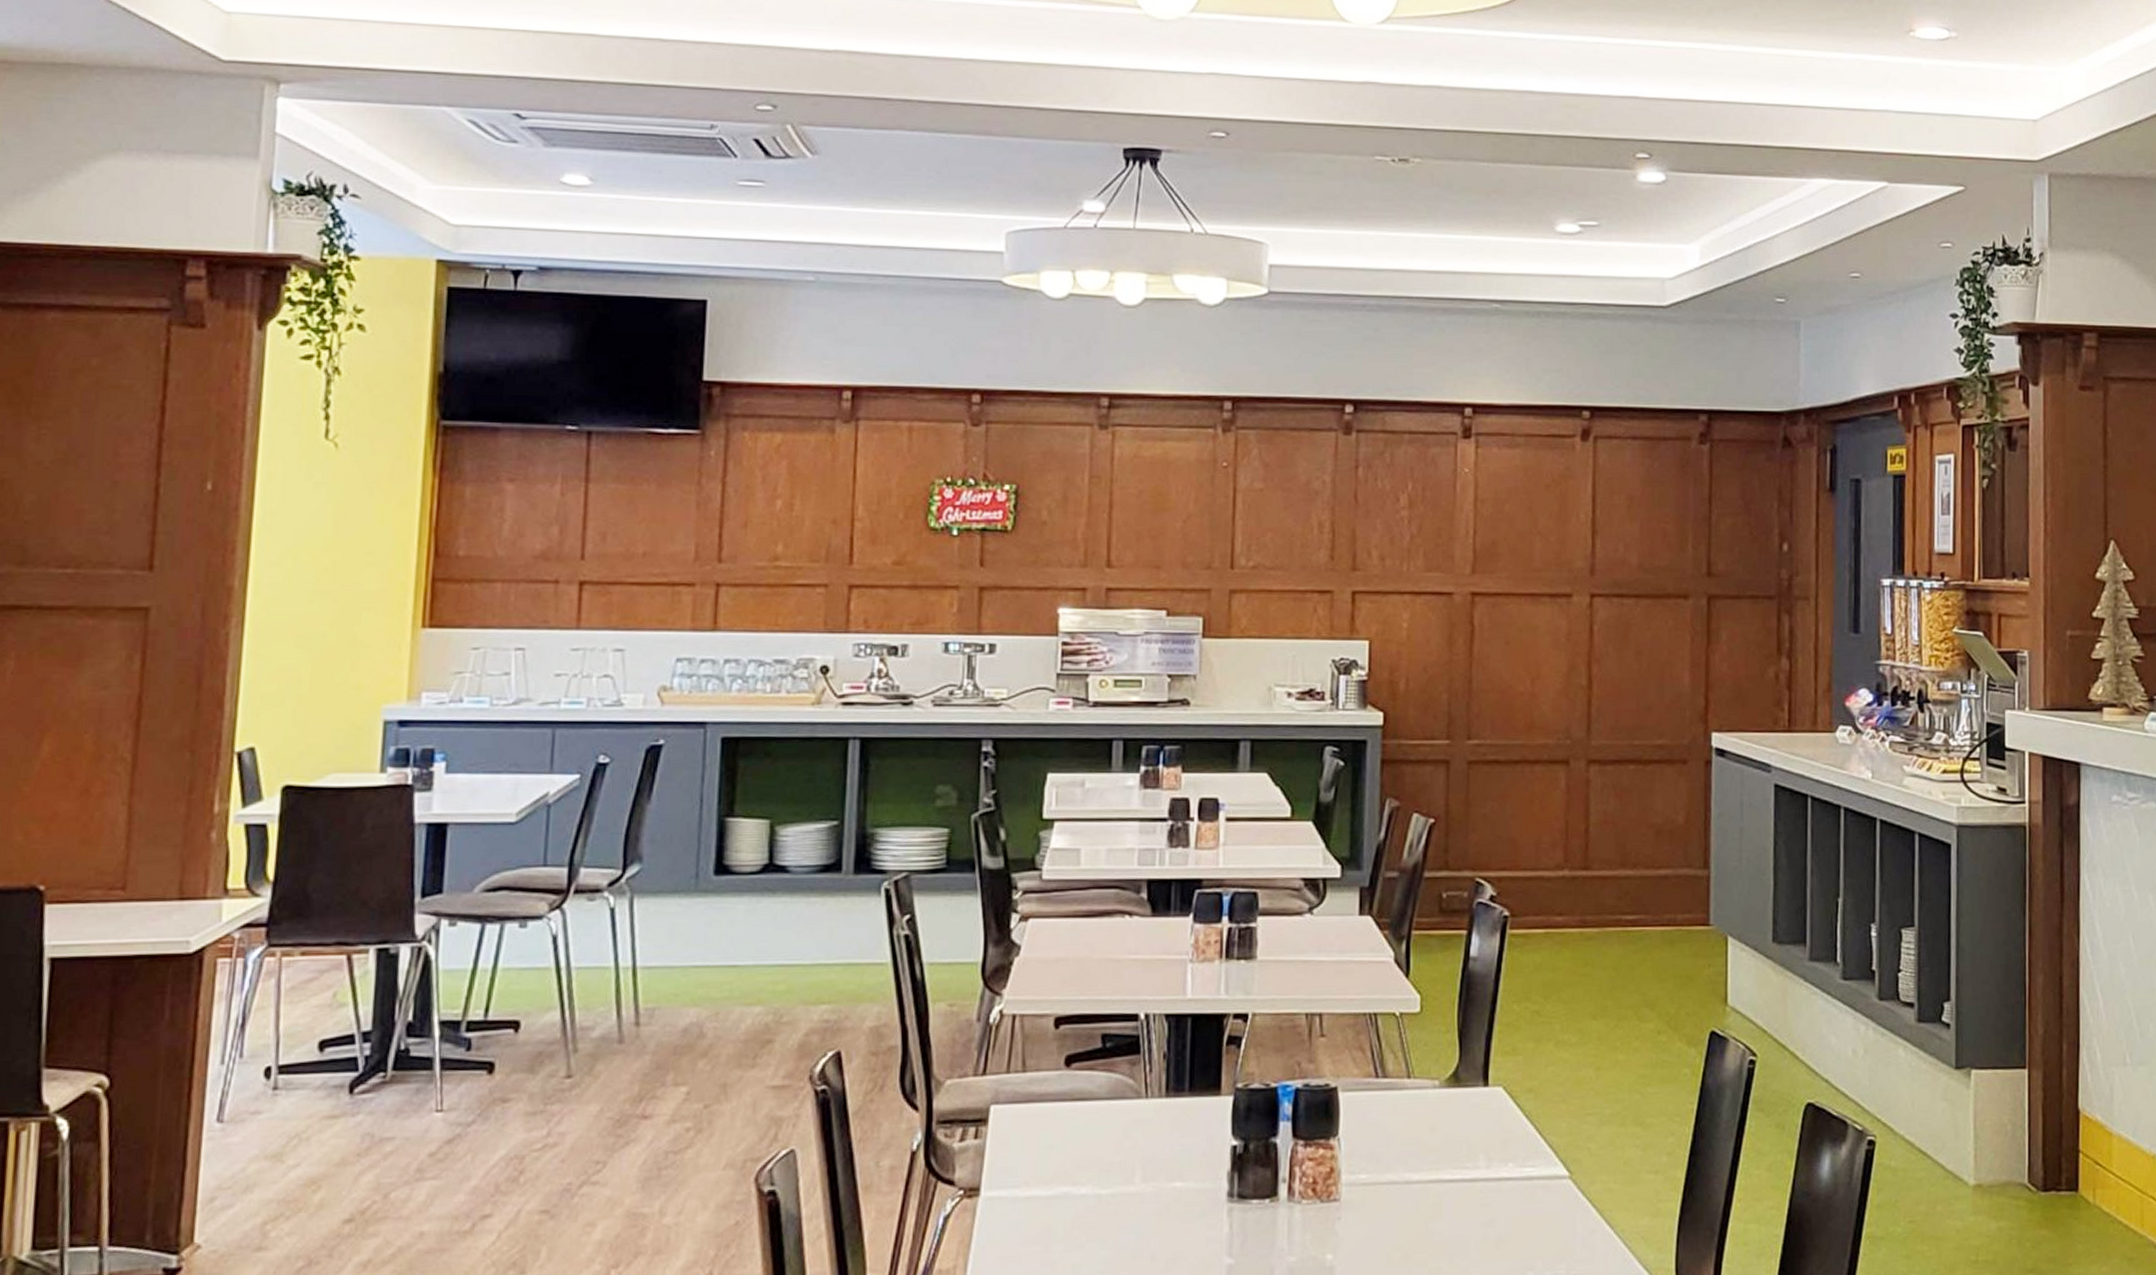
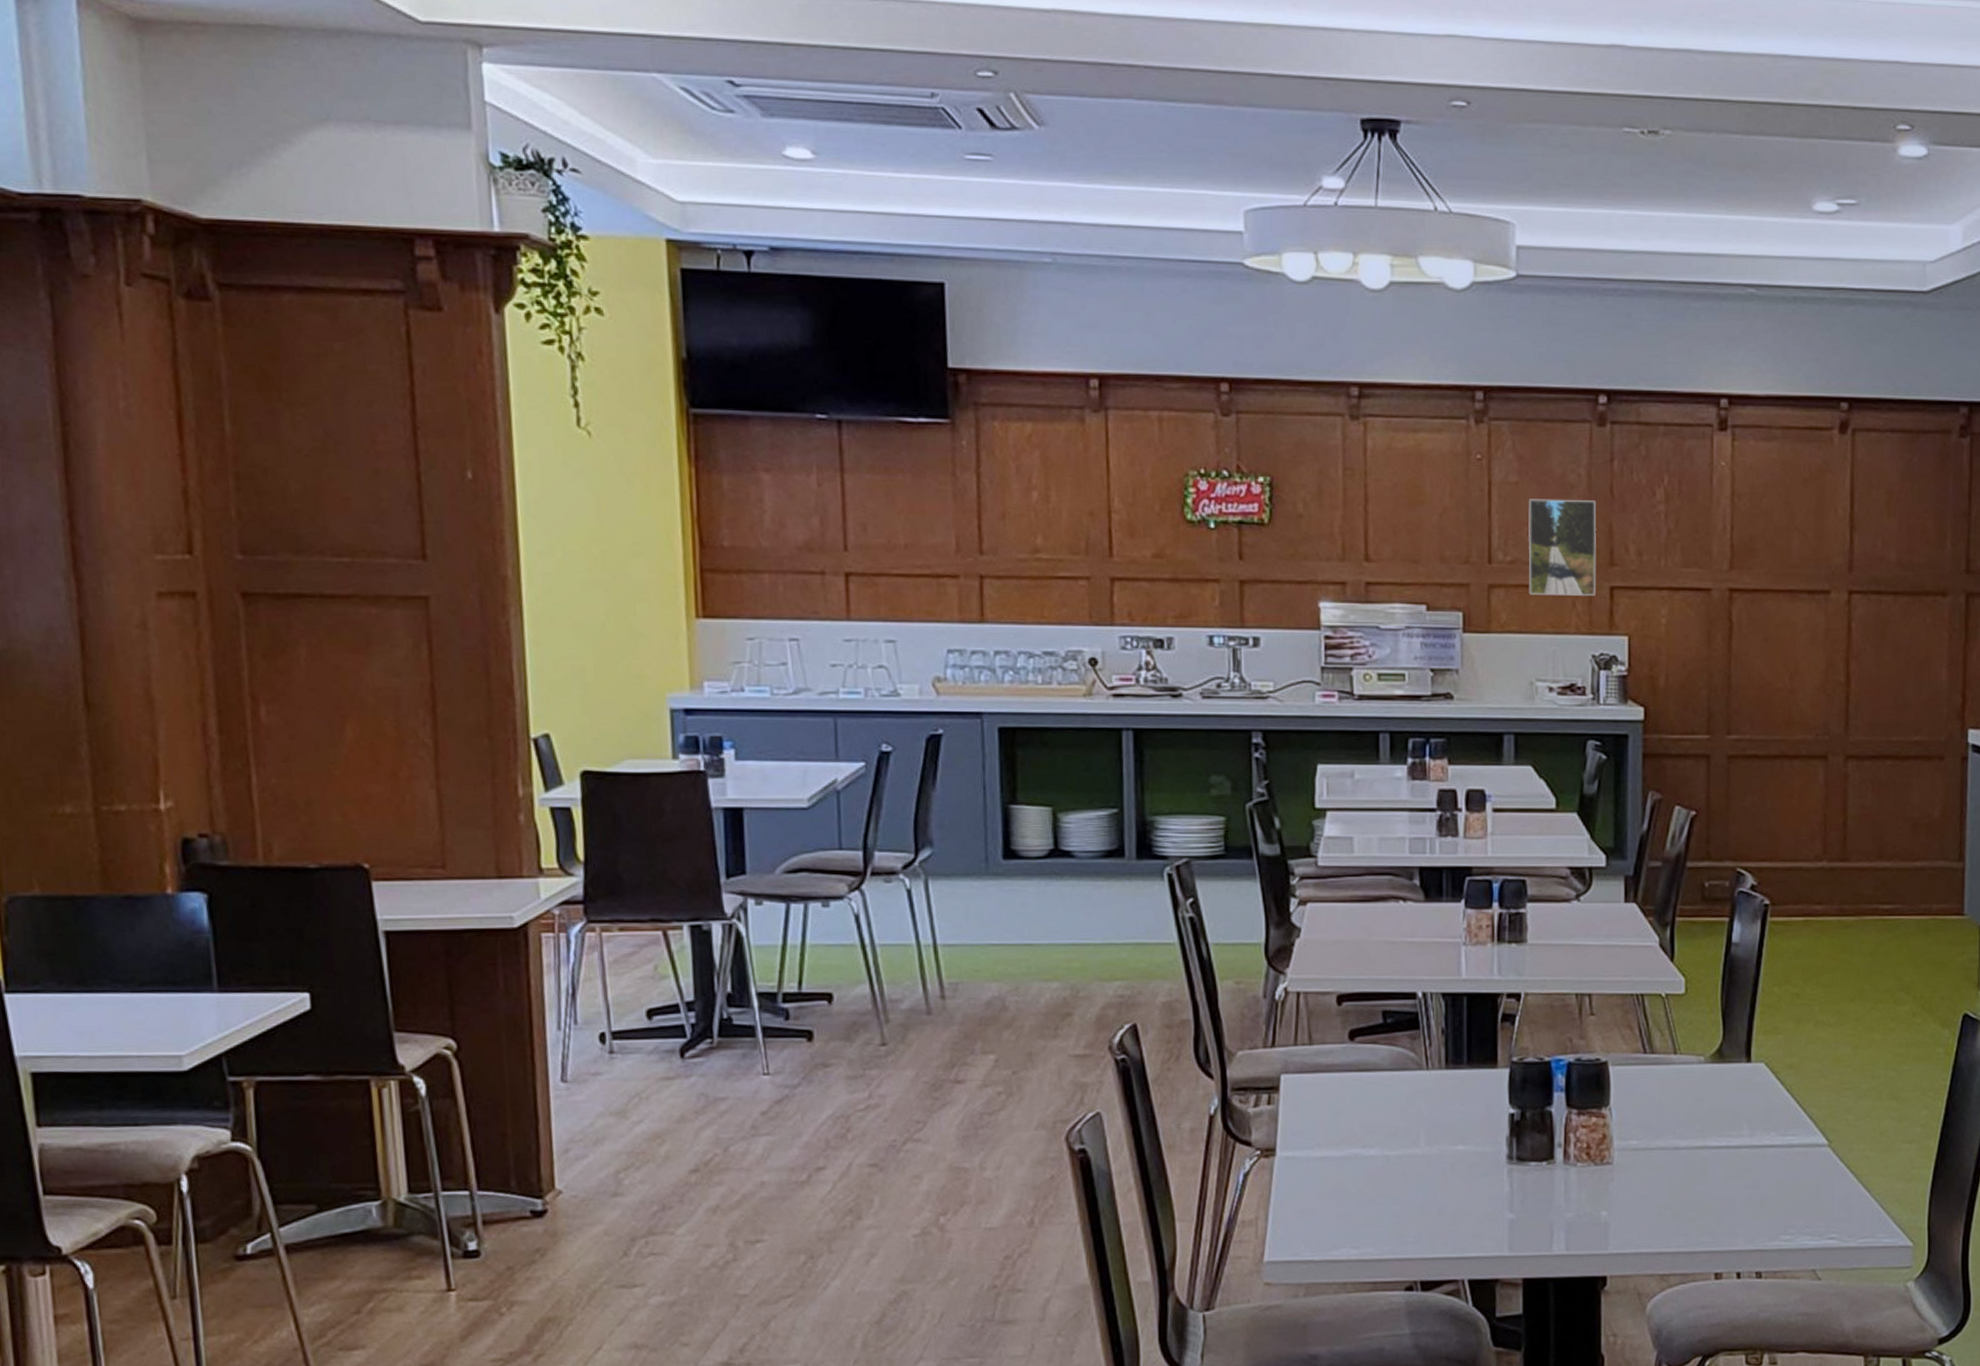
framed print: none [1270,505,1339,601] -> present [1528,499,1596,596]

